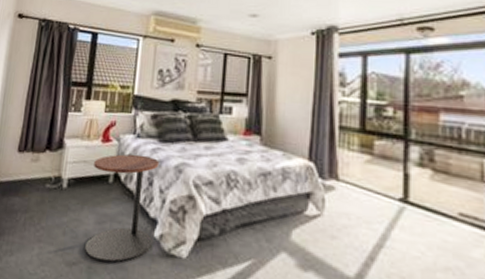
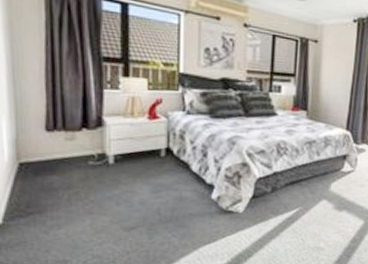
side table: present [85,154,159,263] -> none [142,129,212,224]

